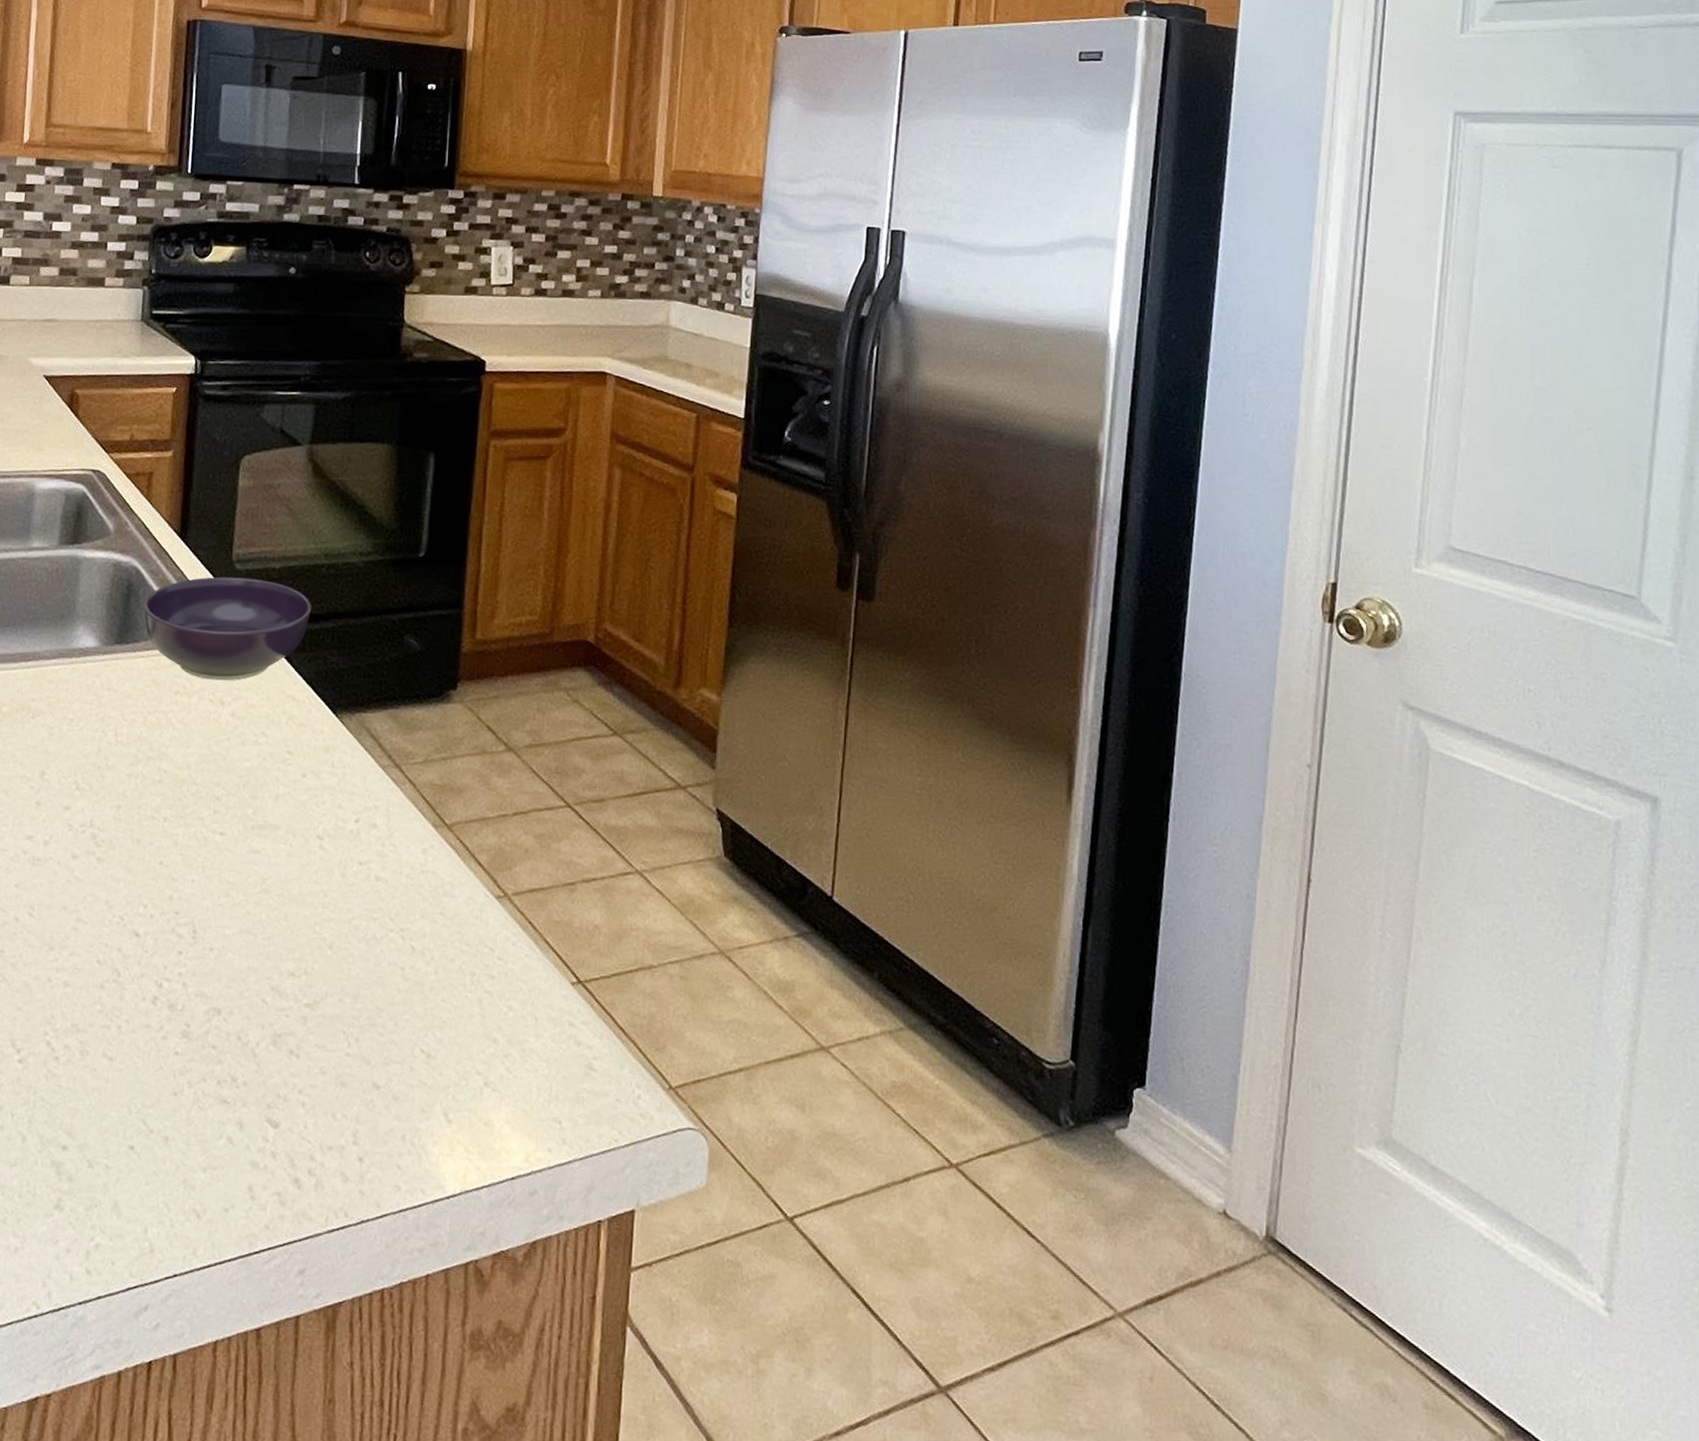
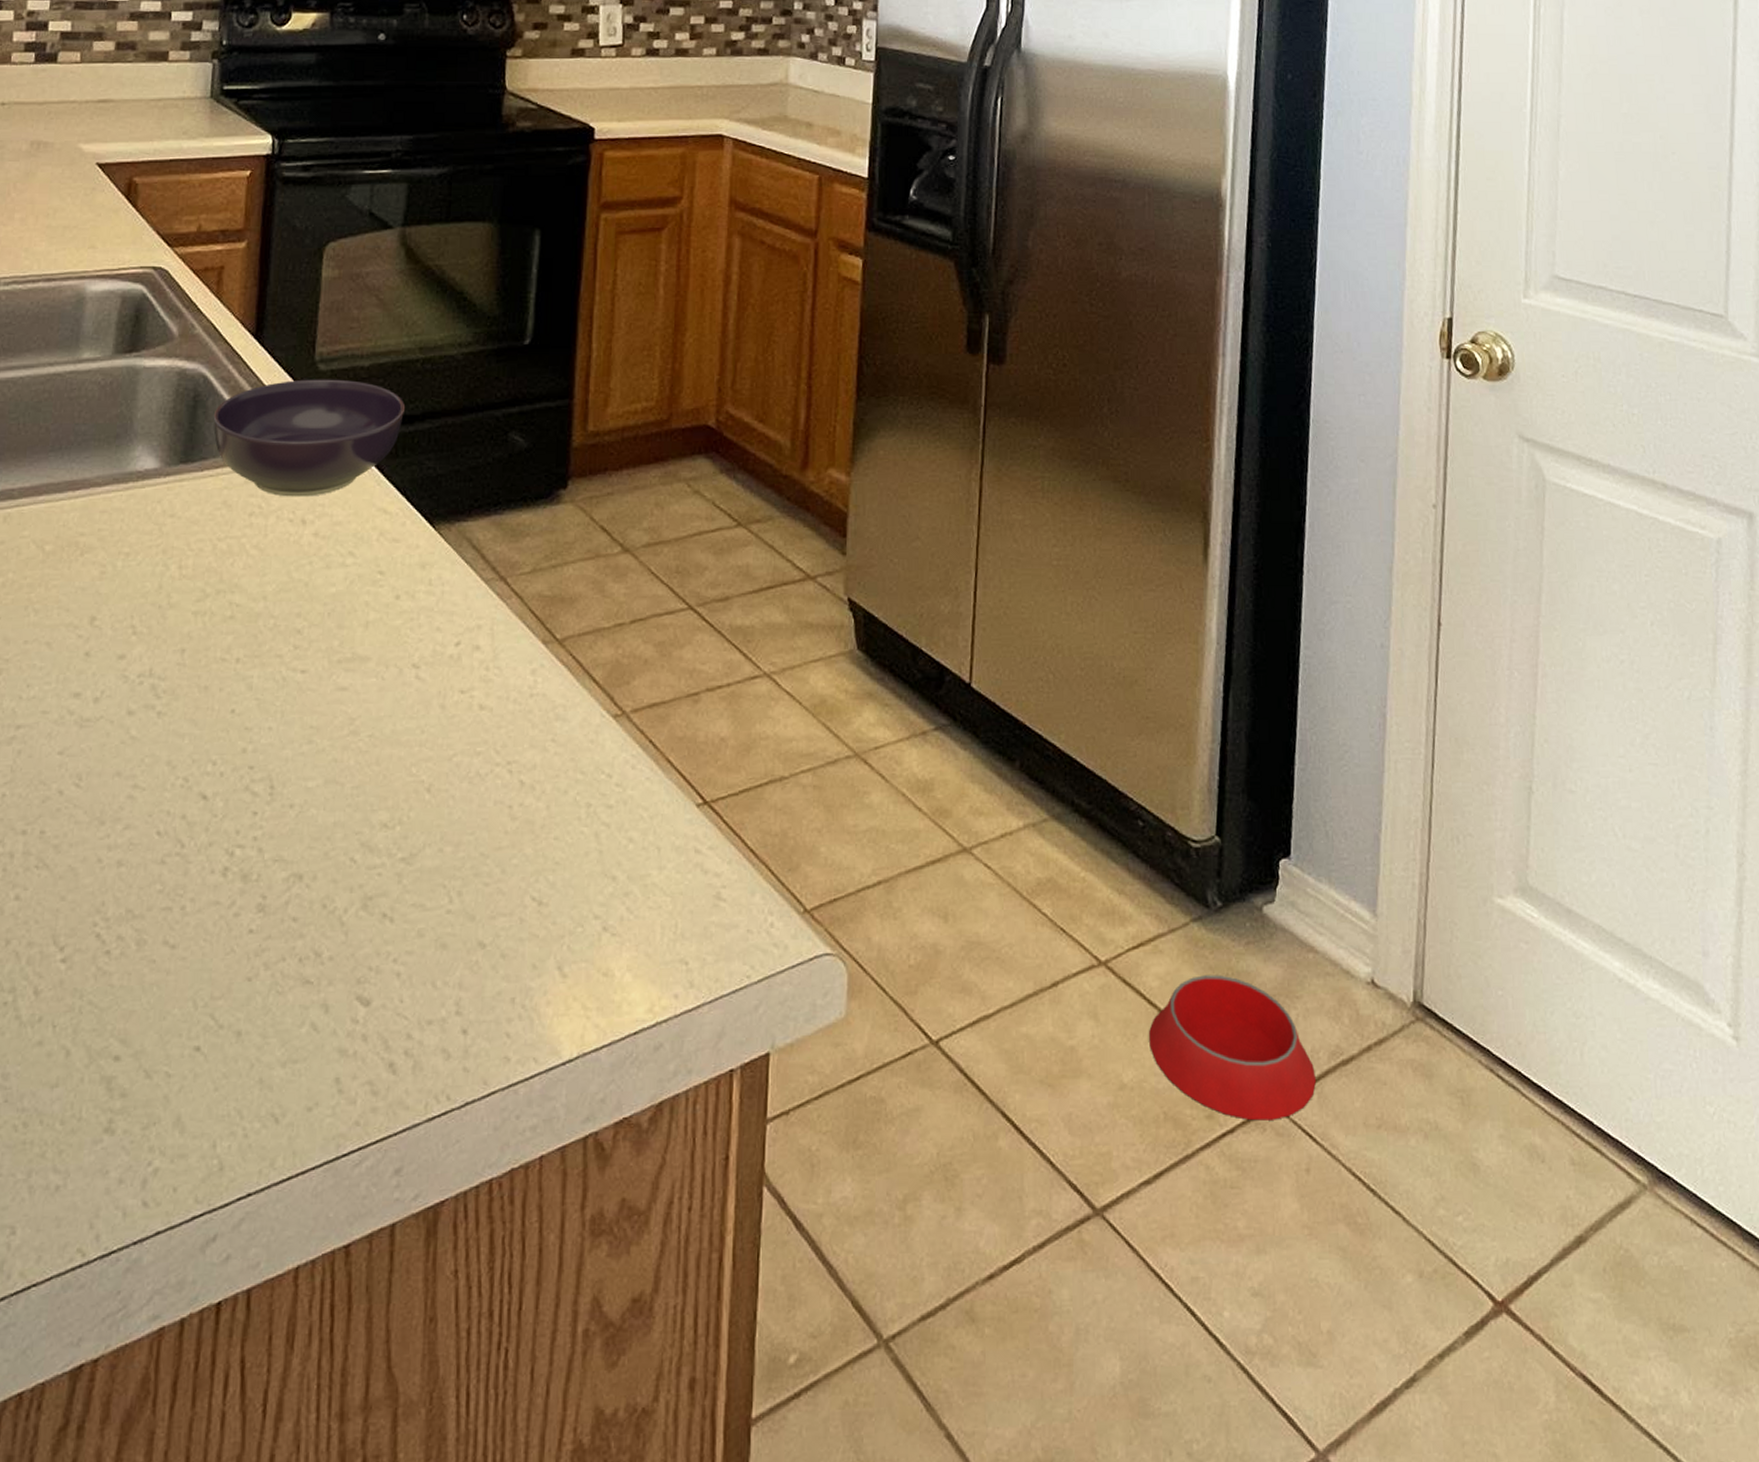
pet bowl: none [997,1187,1163,1329] -> present [1149,975,1316,1121]

